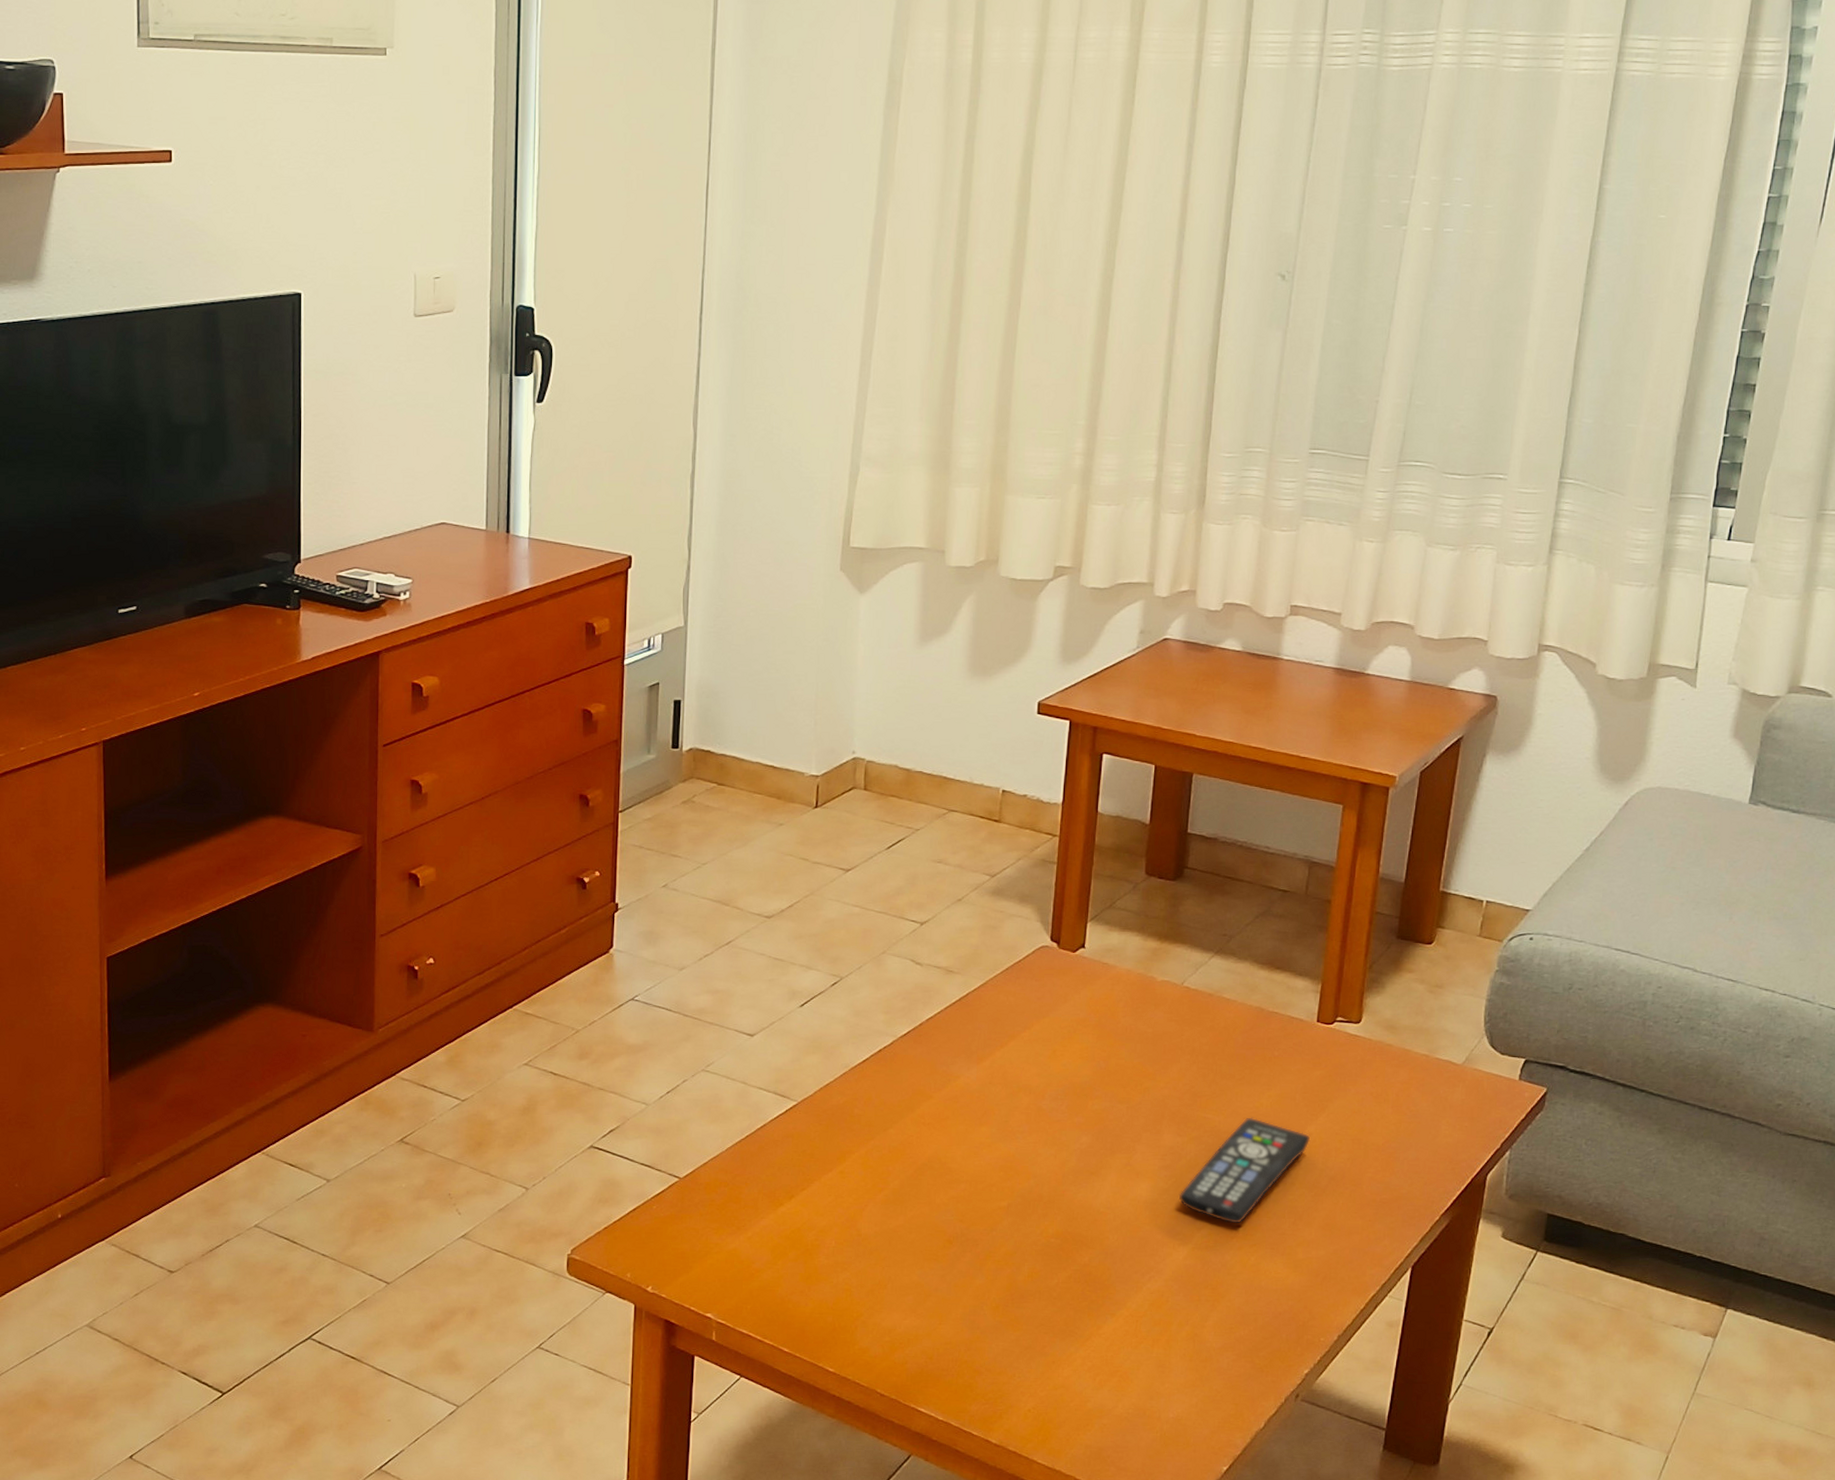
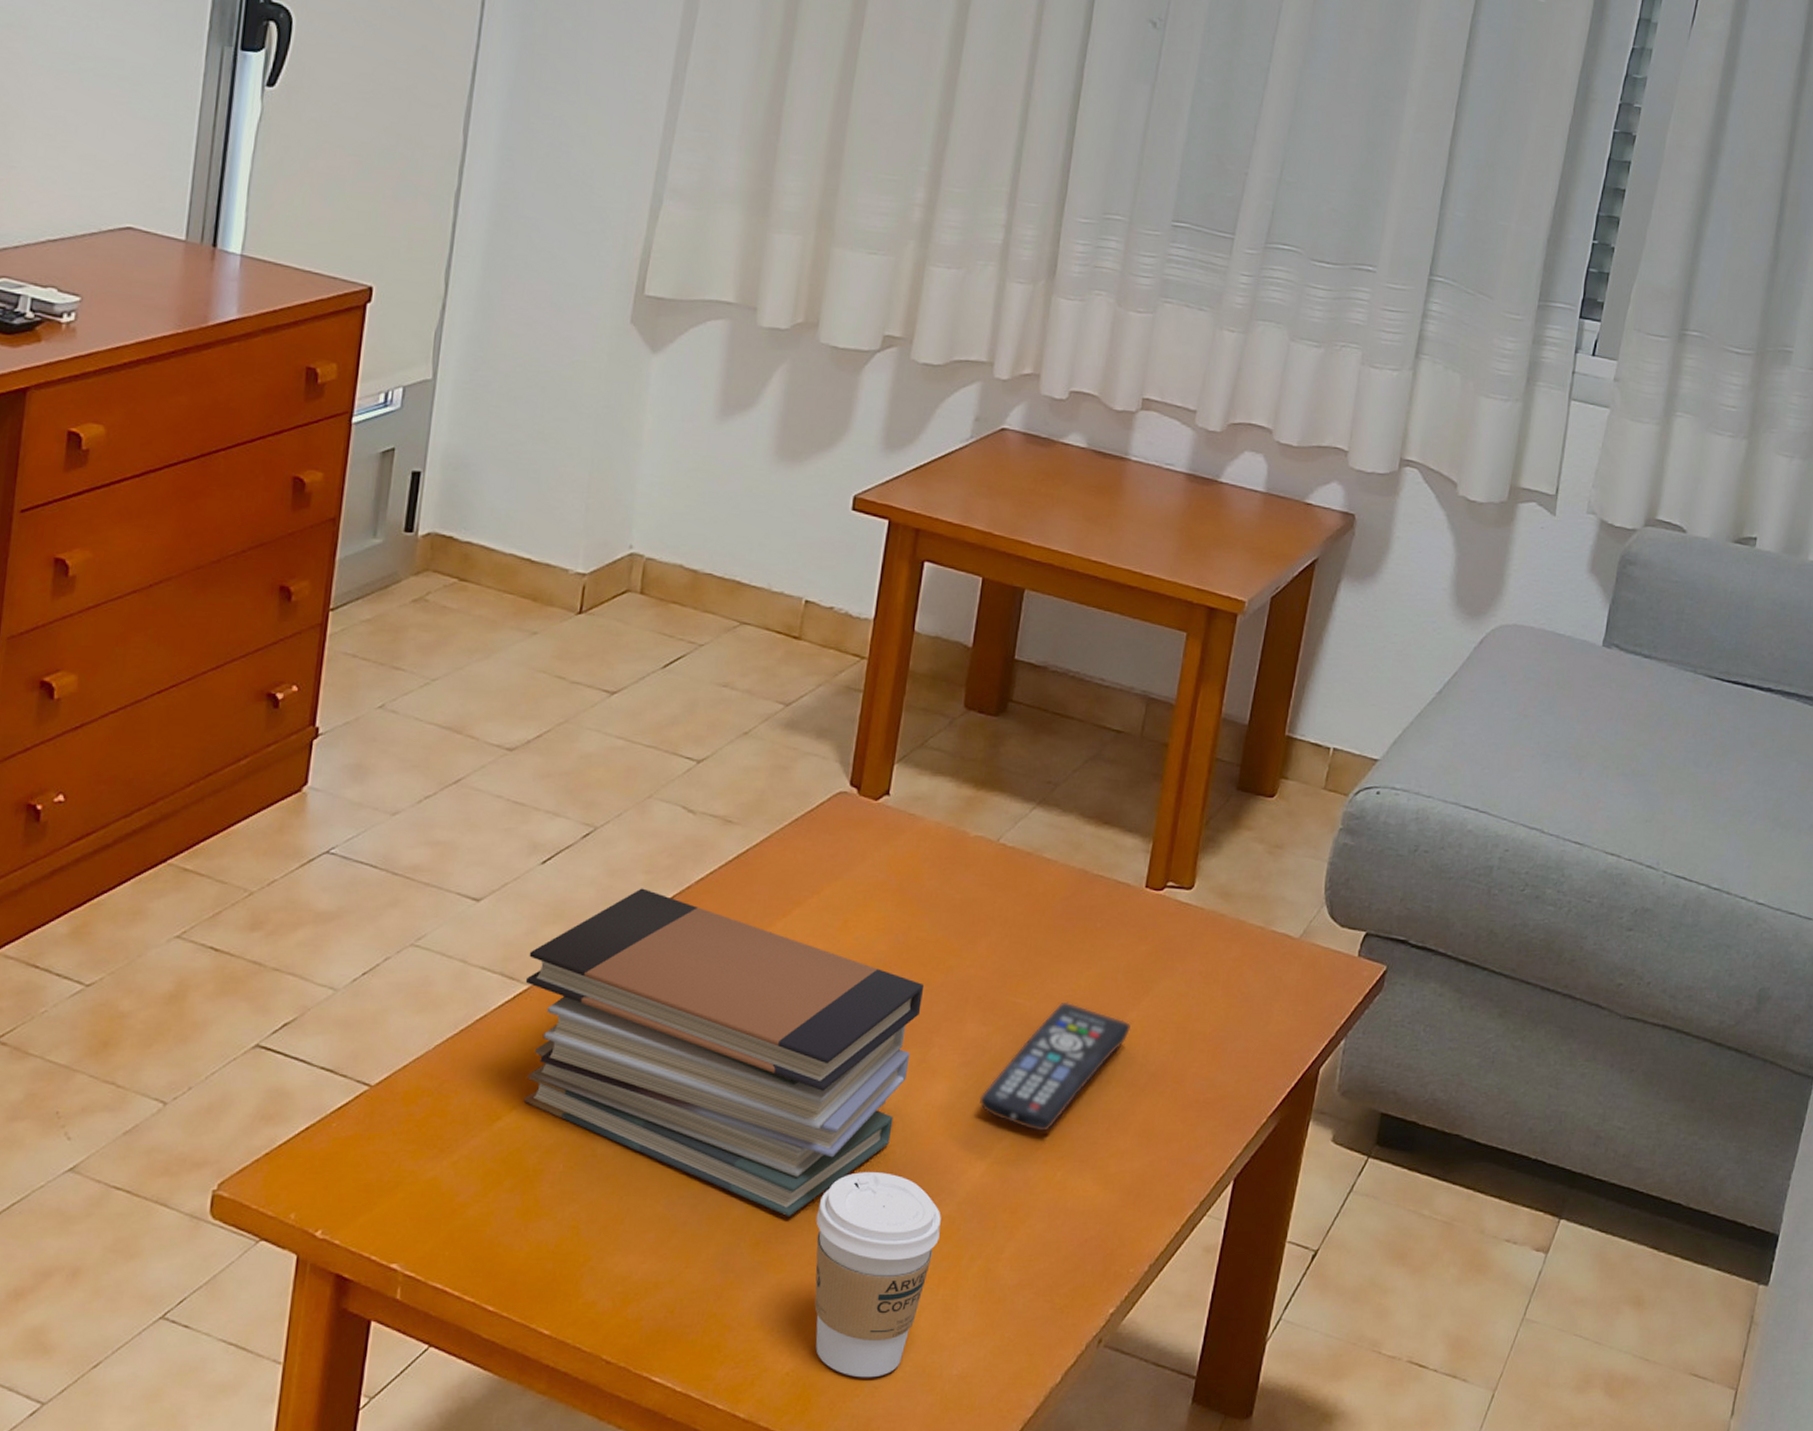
book stack: none [794,1025,1125,1287] -> present [523,888,925,1217]
coffee cup: none [1045,1253,1152,1417] -> present [814,1172,941,1378]

